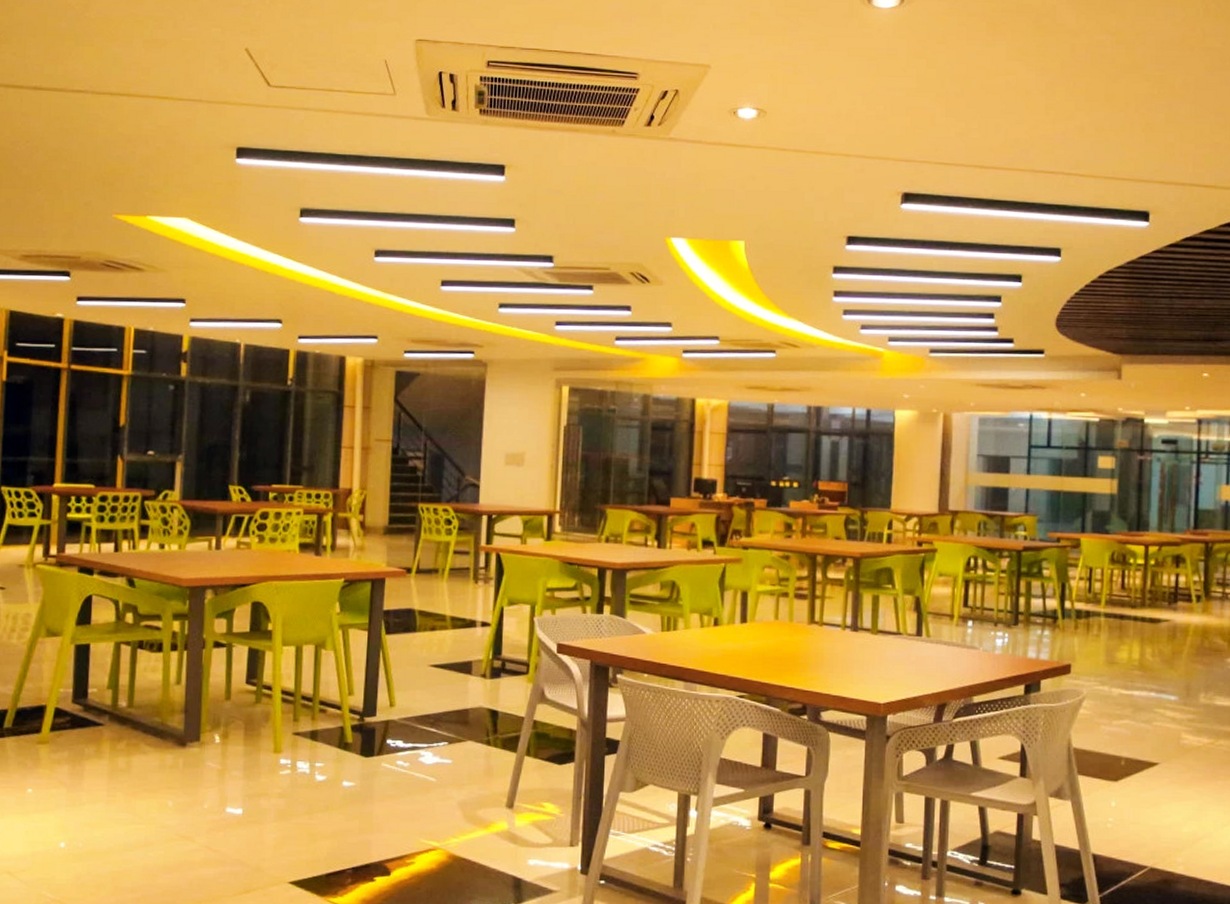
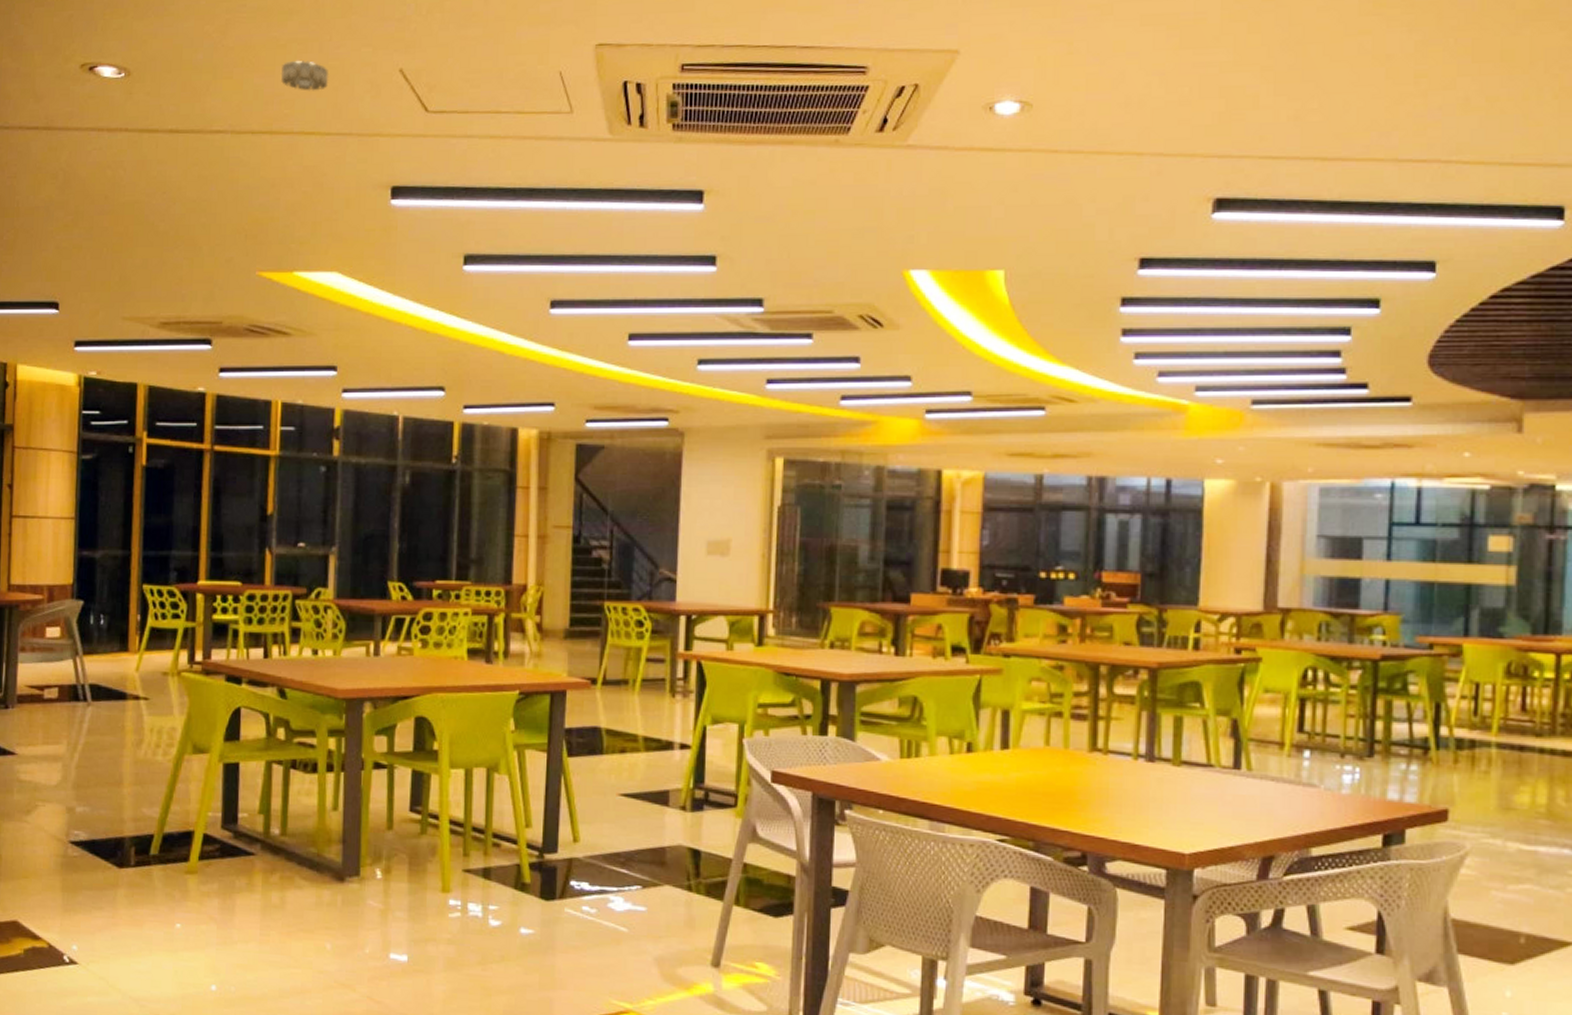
smoke detector: none [138,35,182,62] -> present [280,61,329,91]

